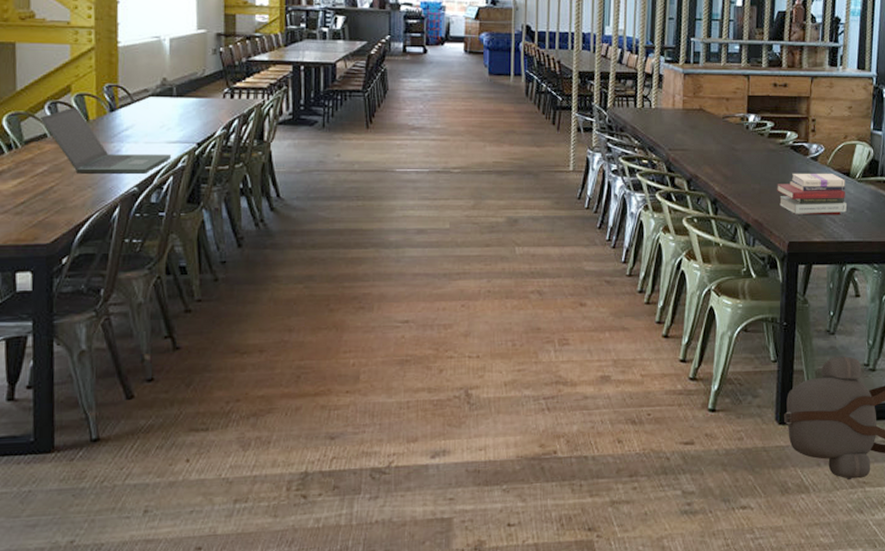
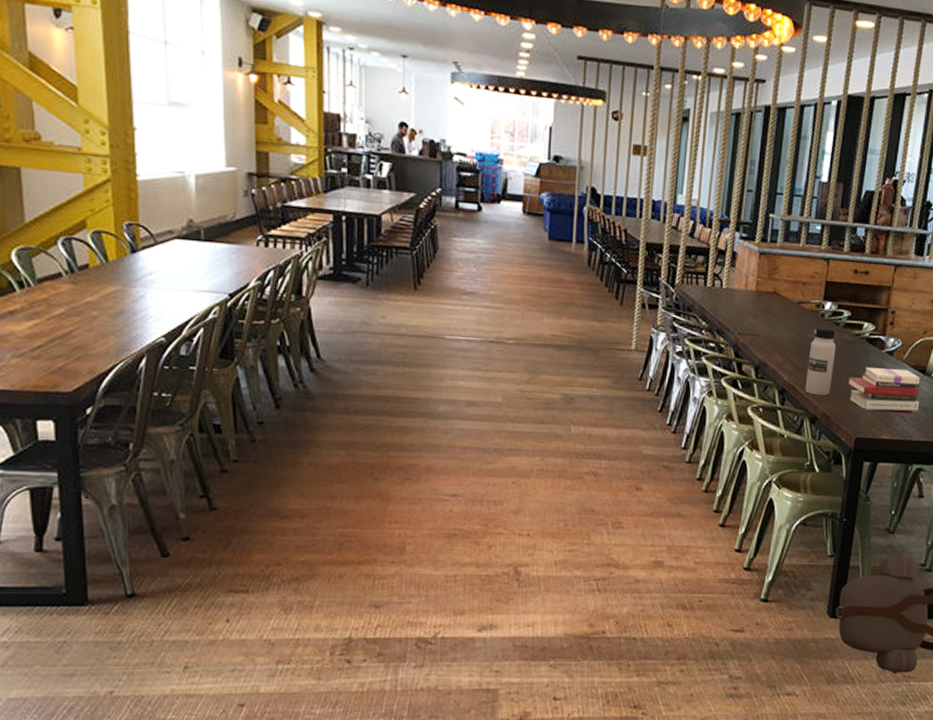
laptop: present [39,107,172,174] -> none [52,245,202,324]
water bottle: none [736,138,763,204] -> present [805,327,837,396]

